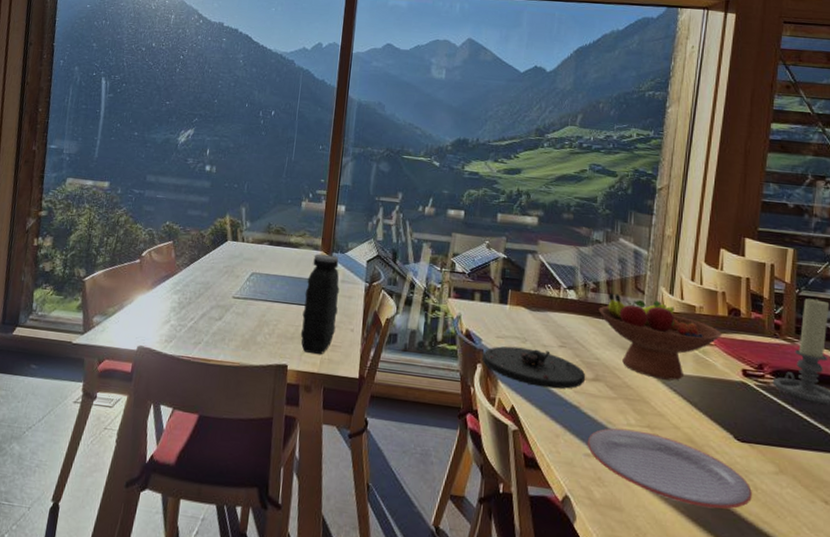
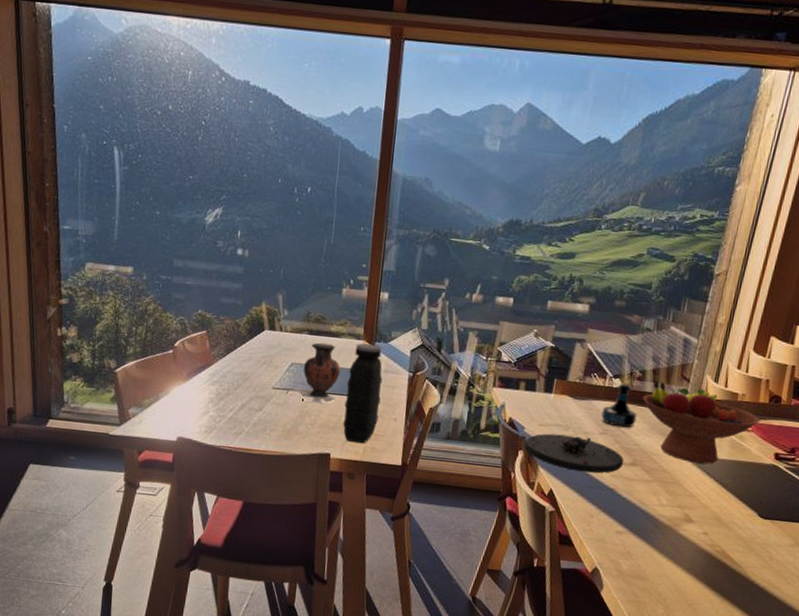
vase: none [246,253,299,313] -> present [286,342,341,403]
tequila bottle: none [558,294,595,341] -> present [601,383,637,428]
plate: present [587,428,752,509] -> none [619,508,768,577]

